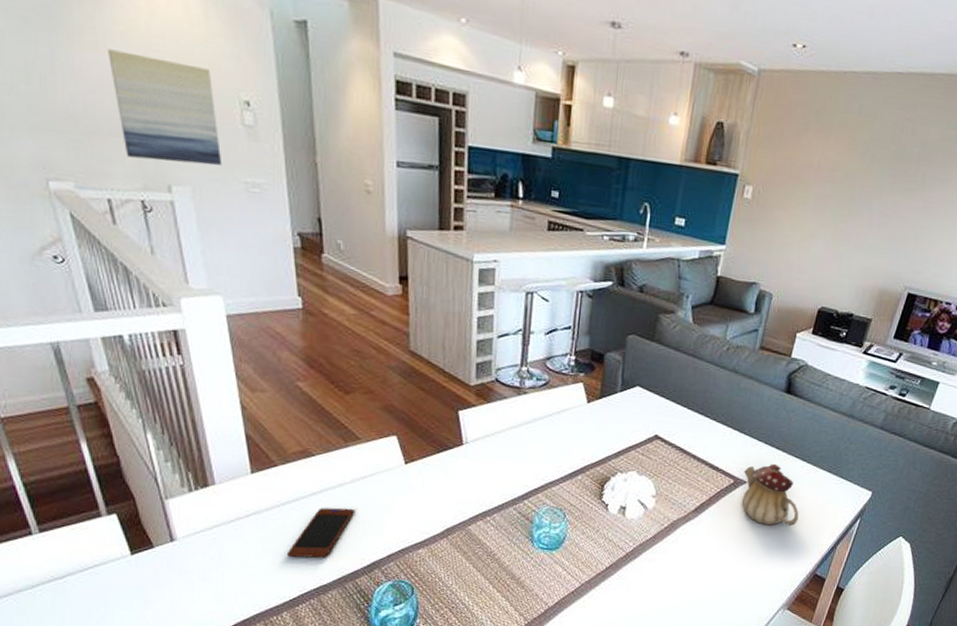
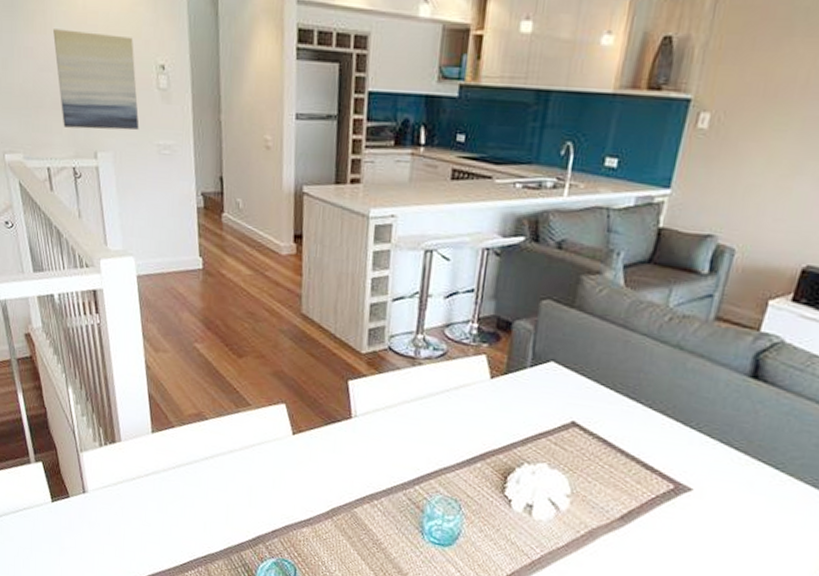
smartphone: present [286,508,354,558] -> none [179,473,242,526]
teapot: present [741,463,799,526] -> none [683,468,767,553]

